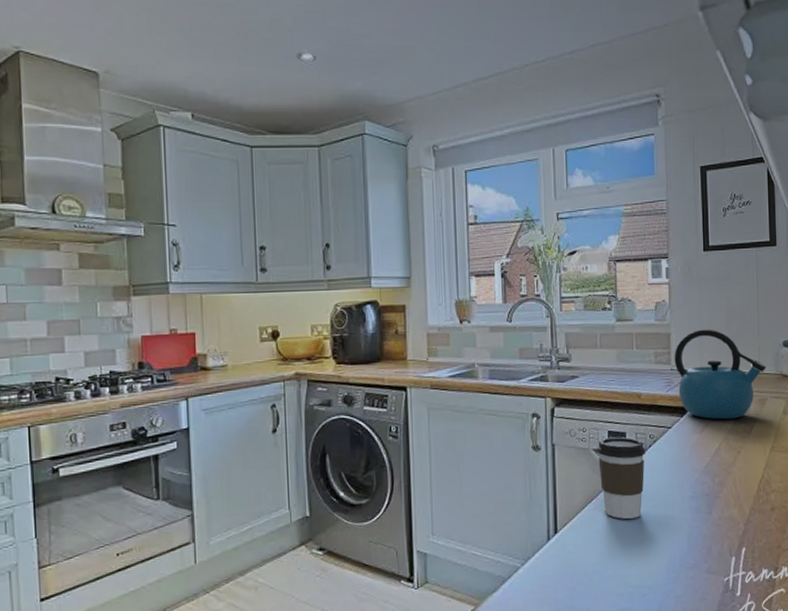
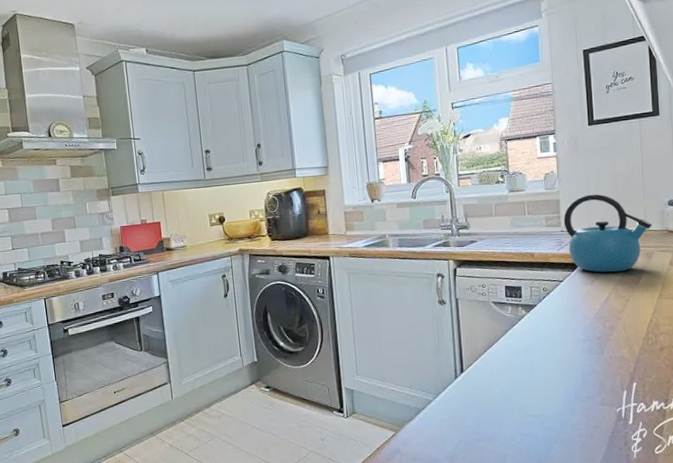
coffee cup: present [597,436,646,519] -> none [495,290,541,360]

